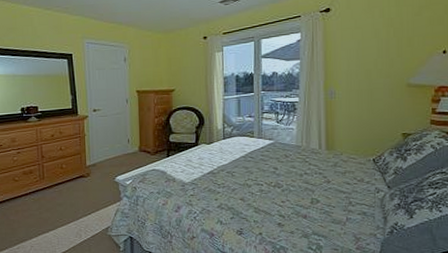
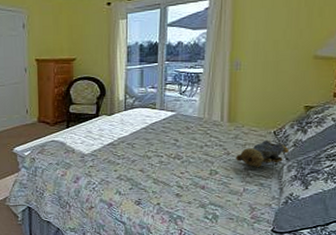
teddy bear: none [335,168,391,195] -> present [235,141,290,167]

